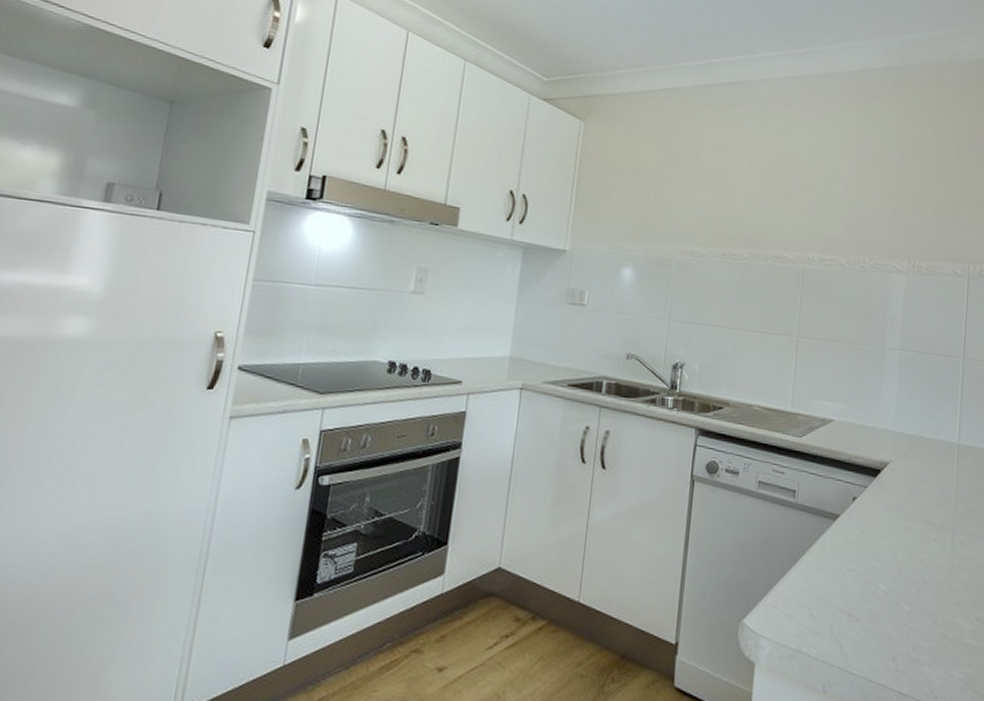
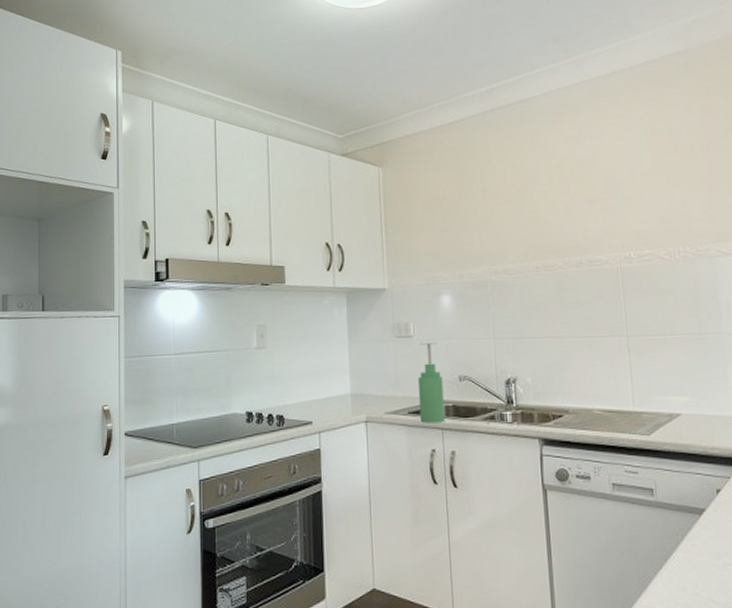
soap dispenser: none [578,314,611,400] -> present [417,343,445,424]

